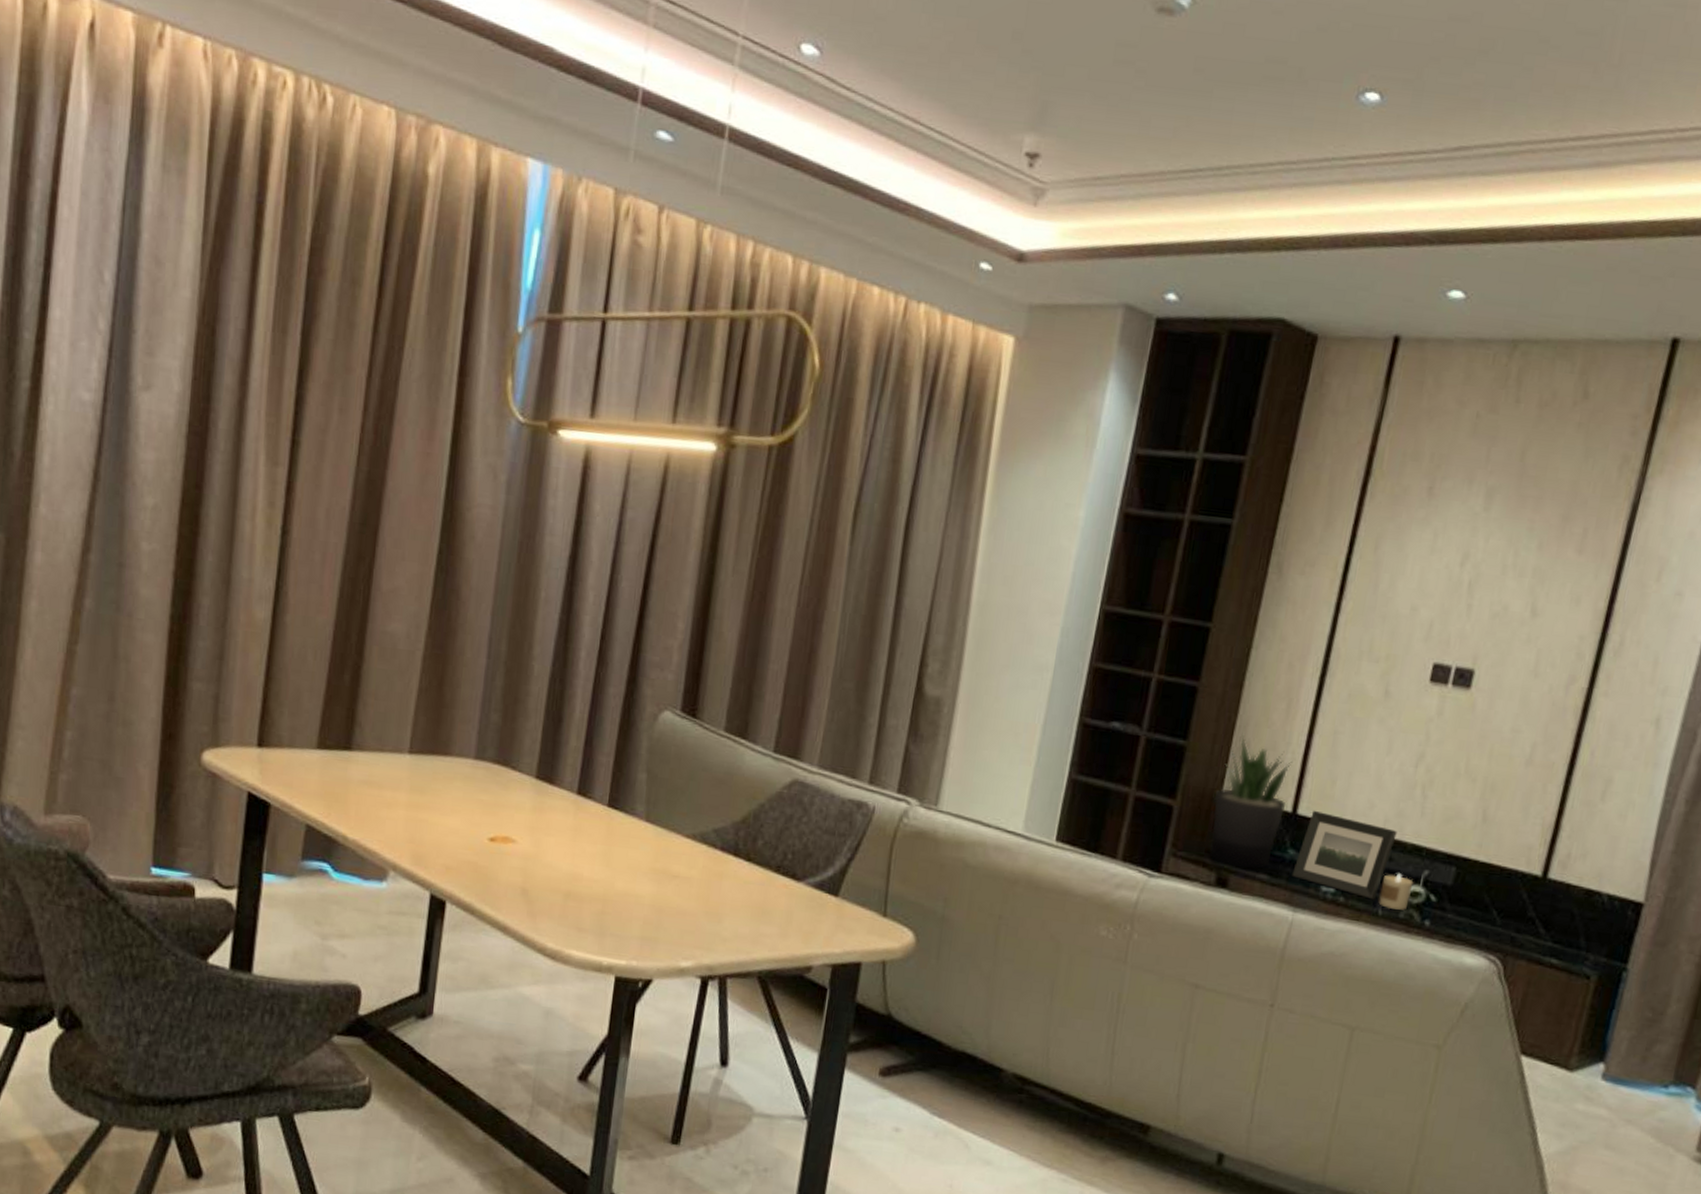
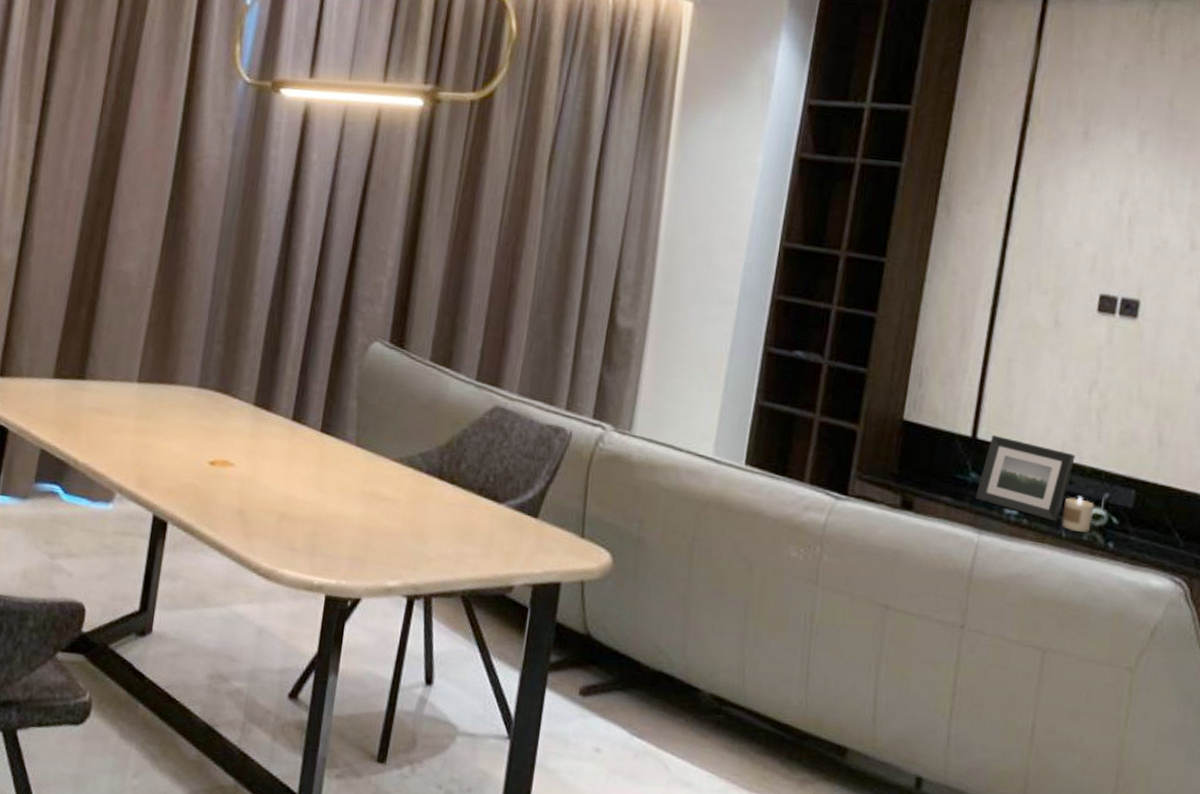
planter: present [1208,735,1293,870] -> none [893,363,970,493]

